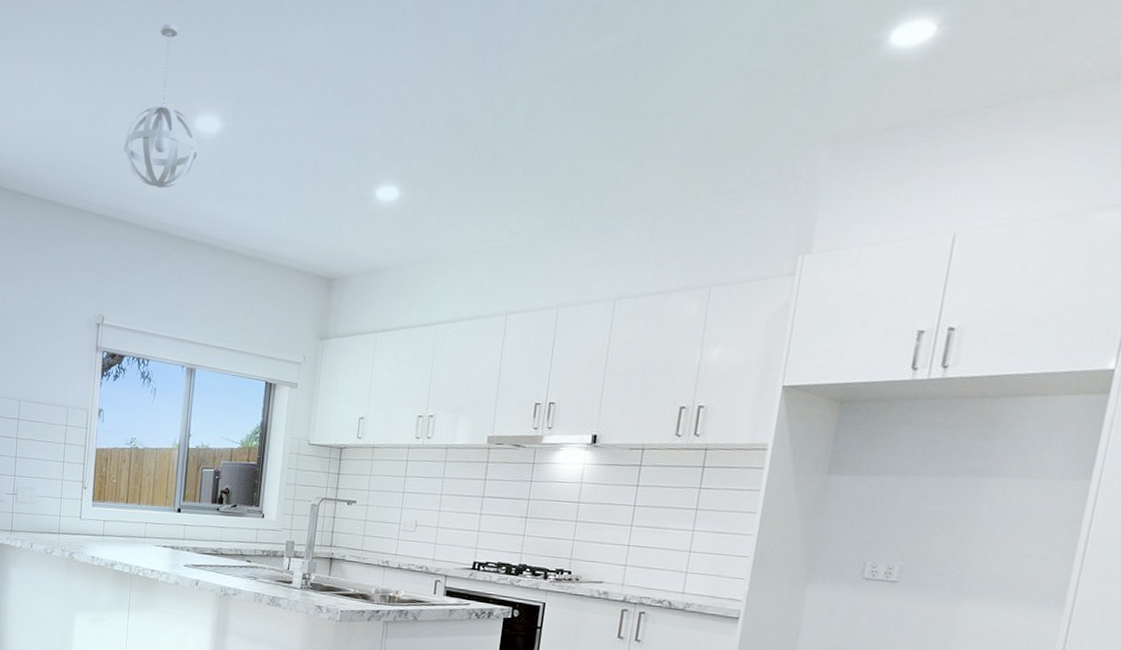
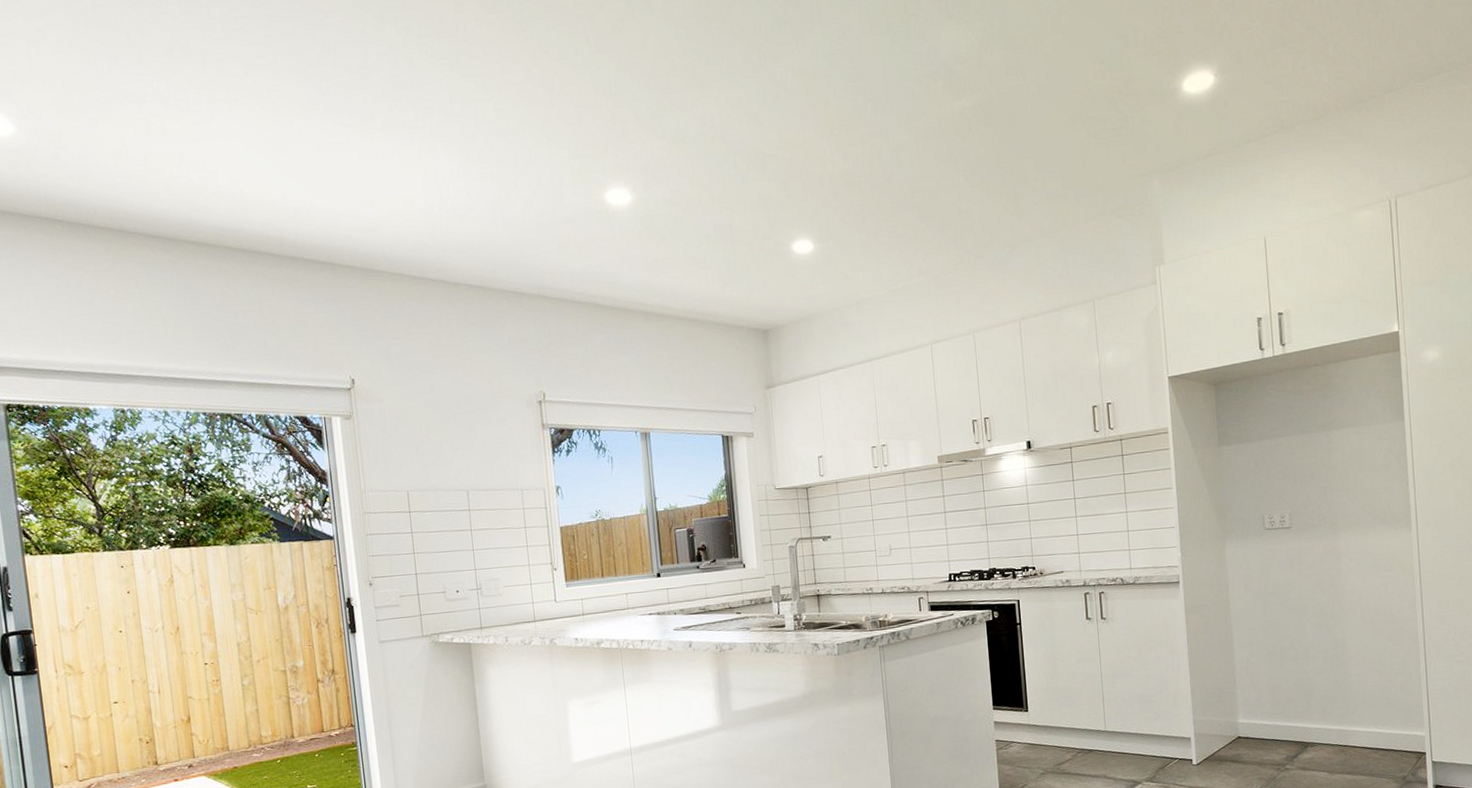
pendant light: present [123,23,198,188] -> none [535,105,613,262]

